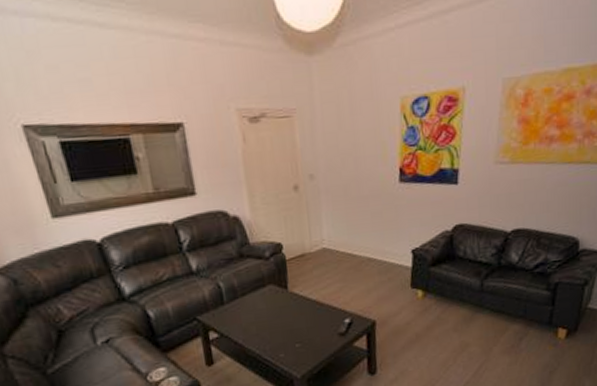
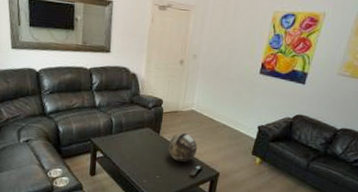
decorative bowl: none [302,280,341,319] -> present [168,133,197,162]

